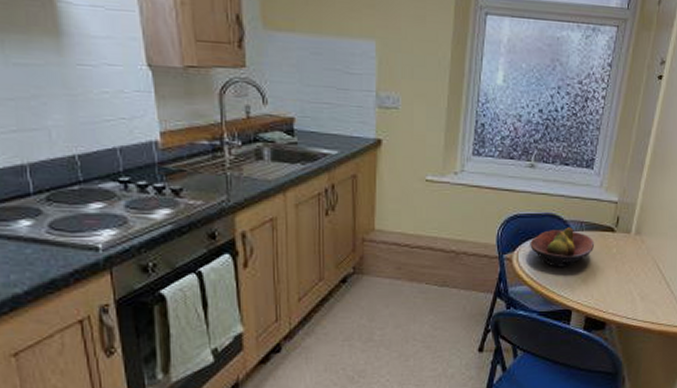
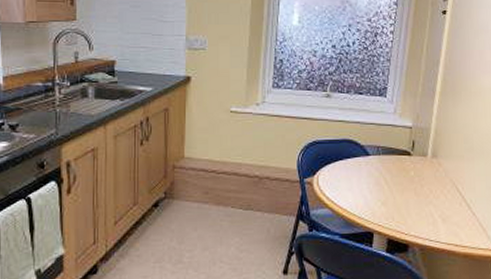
fruit bowl: present [530,227,594,267] -> none [329,152,391,190]

